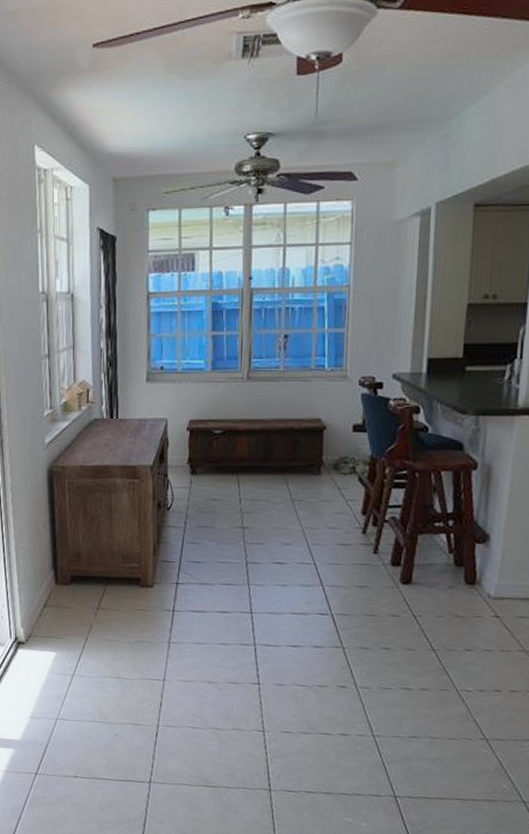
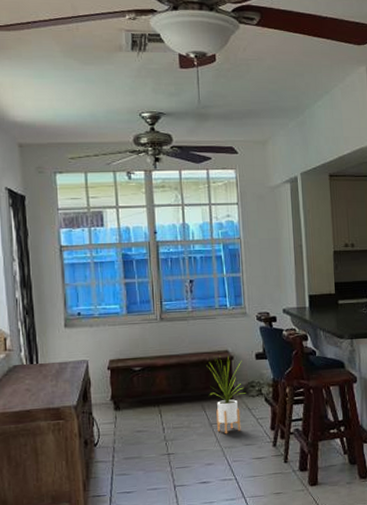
house plant: none [294,424,336,514] -> present [206,355,245,434]

